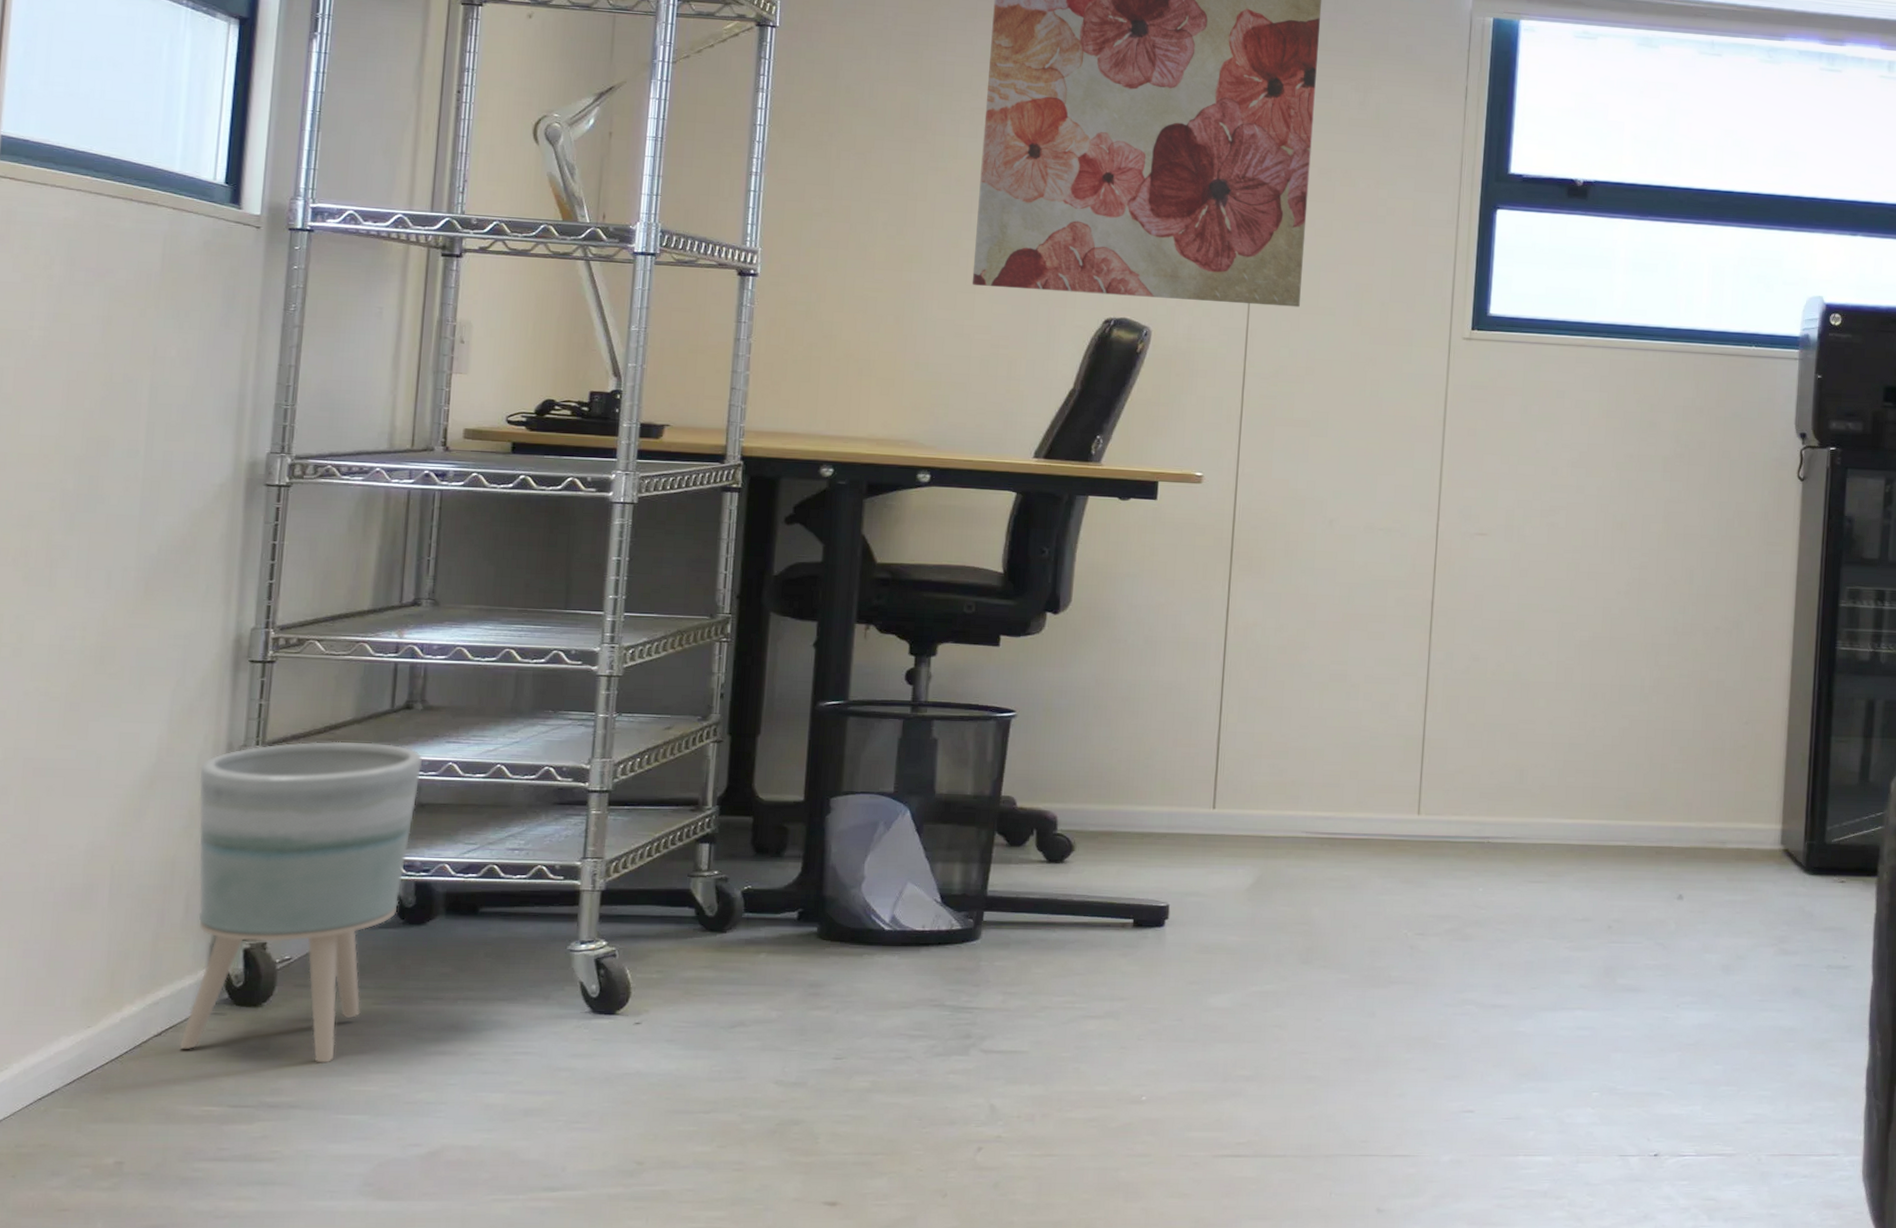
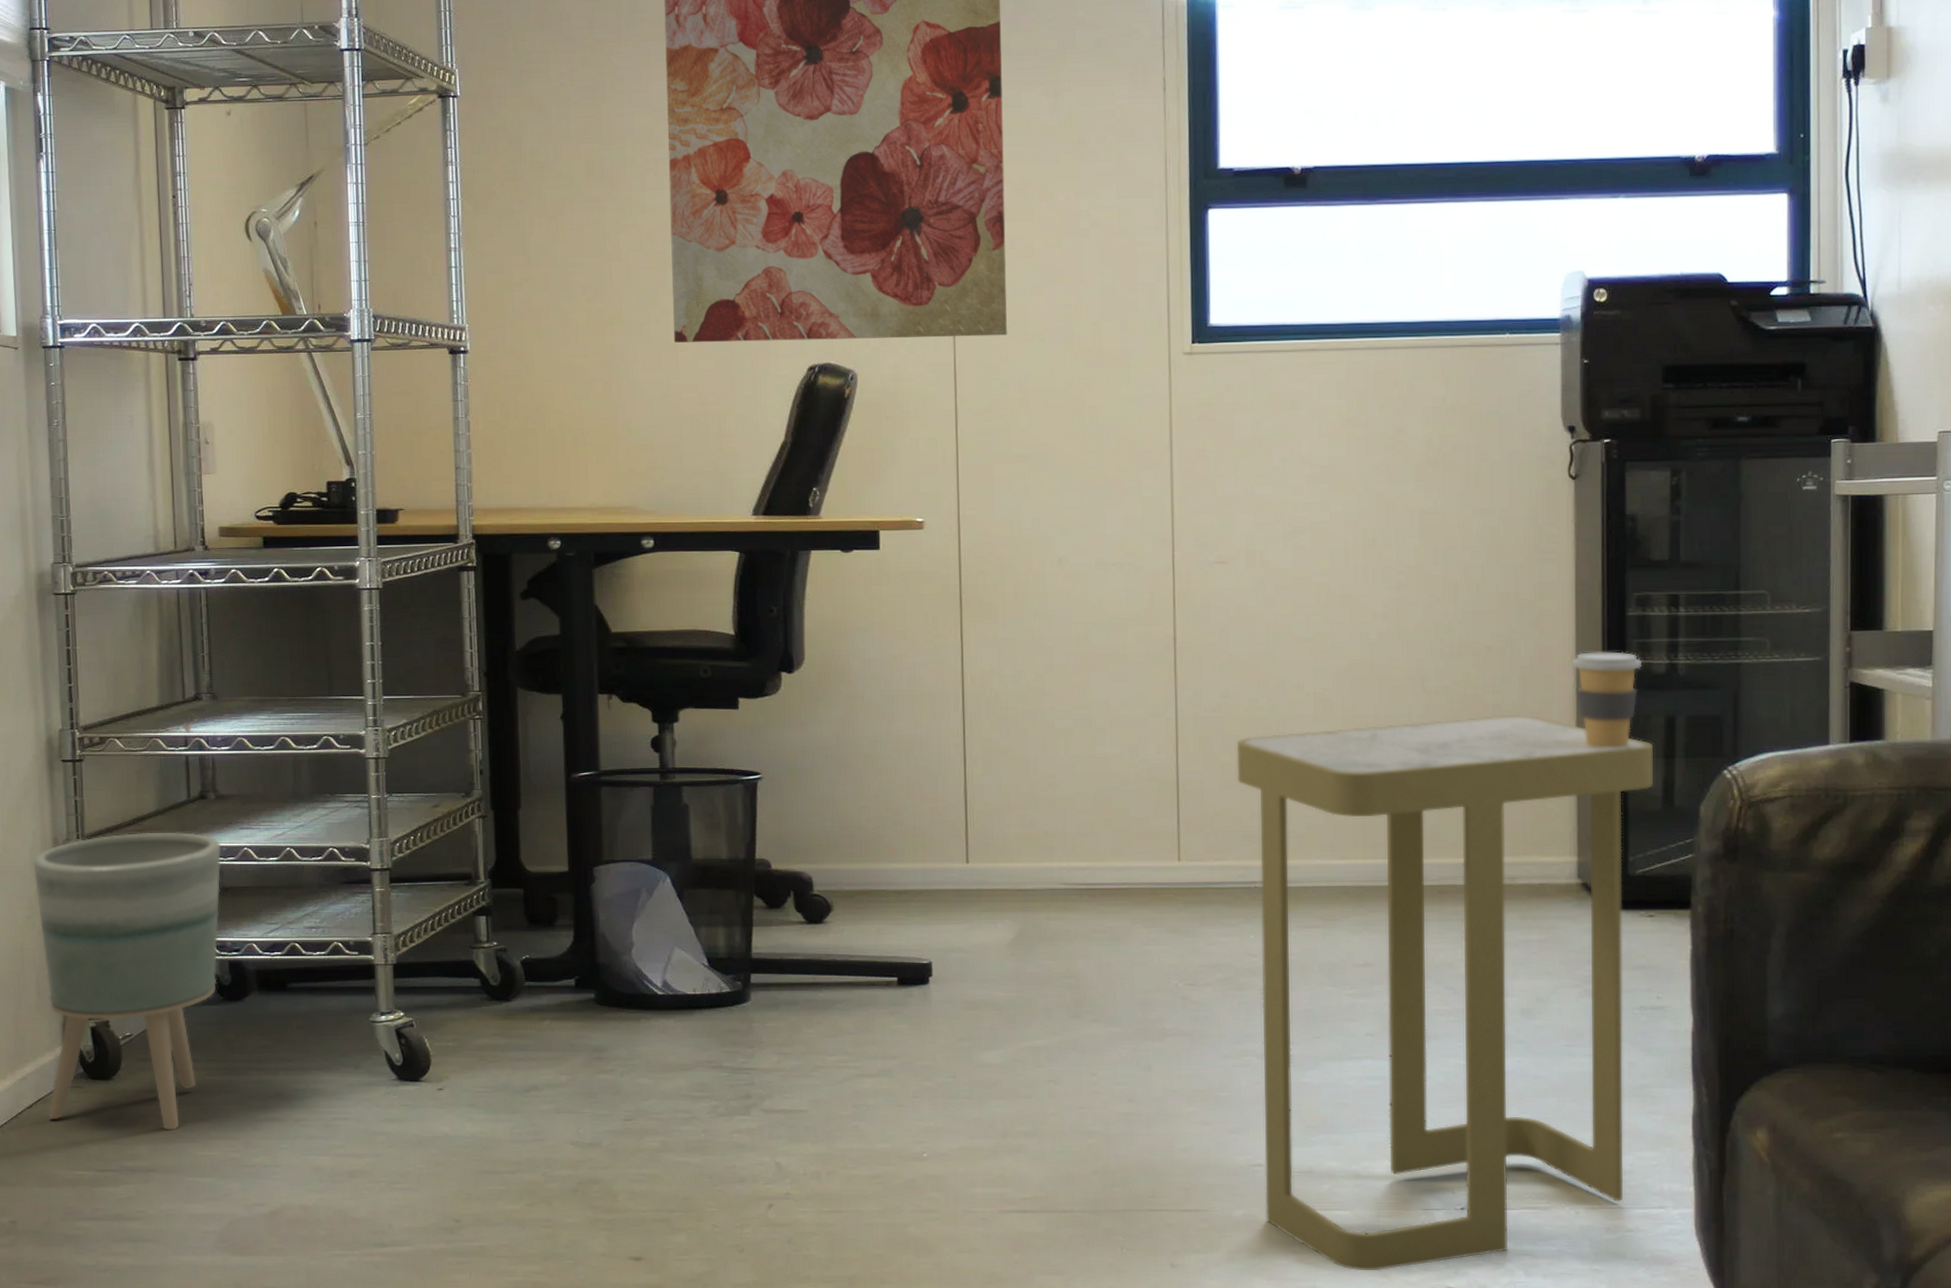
side table: none [1472,691,1854,1216] -> present [1236,715,1653,1271]
coffee cup: none [1789,637,1850,726] -> present [1571,651,1643,748]

